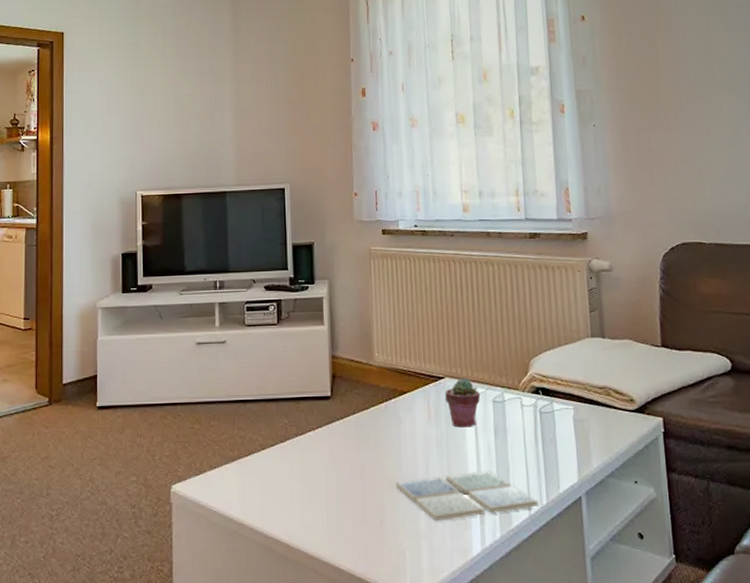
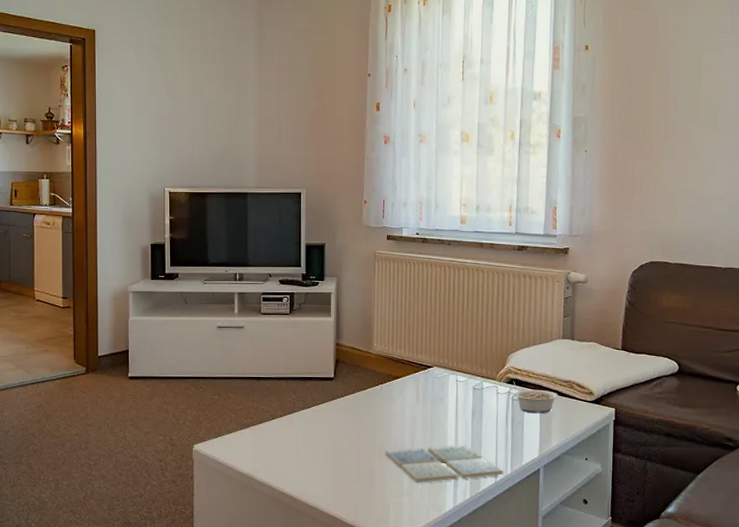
potted succulent: present [445,378,481,428] -> none [433,368,463,409]
legume: none [532,399,594,429] -> present [506,389,558,414]

